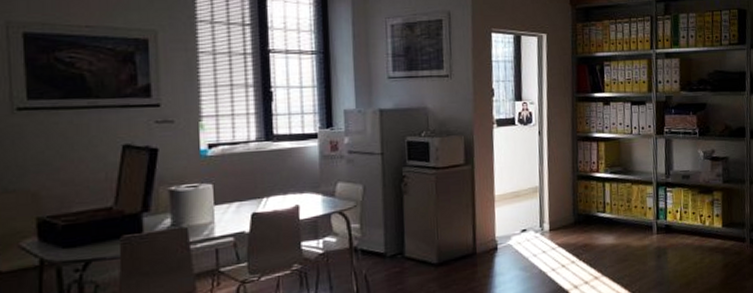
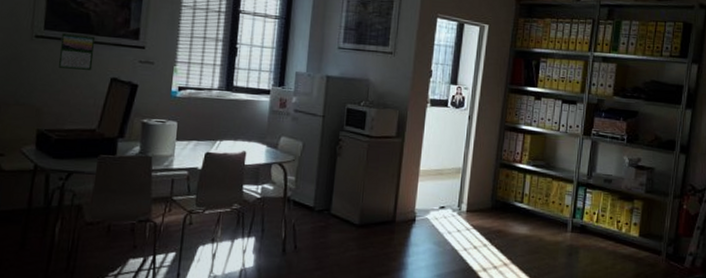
calendar: none [51,98,97,142] -> present [58,32,96,70]

